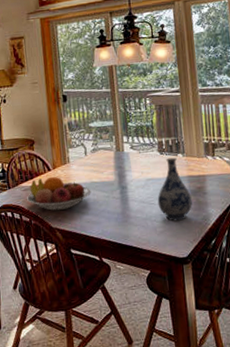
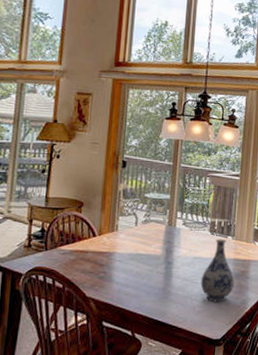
fruit bowl: present [26,176,91,211] -> none [63,243,135,279]

